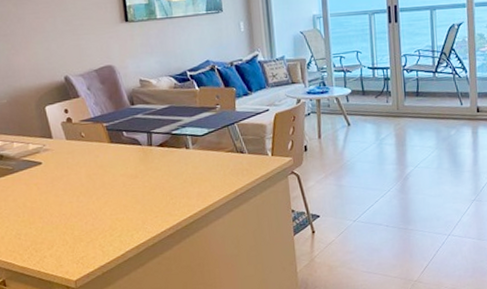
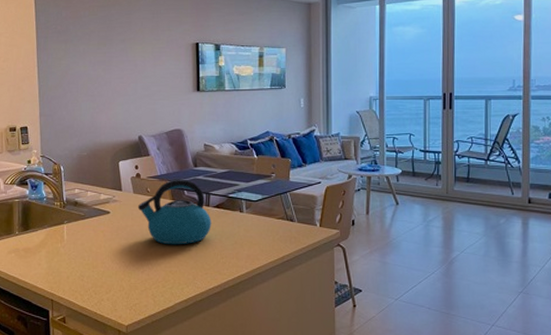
kettle: none [72,119,157,191] -> present [137,179,211,245]

